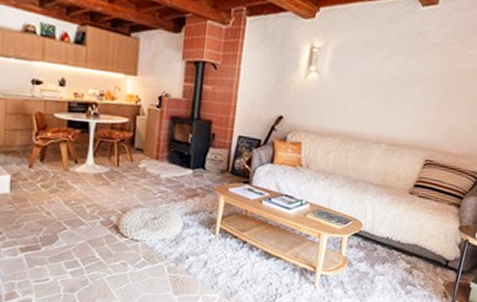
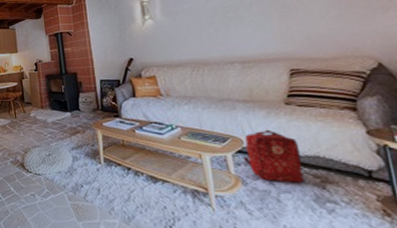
backpack: none [357,215,406,267] -> present [243,129,304,183]

